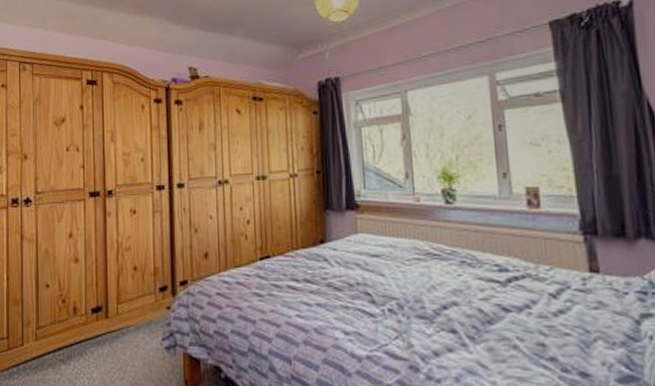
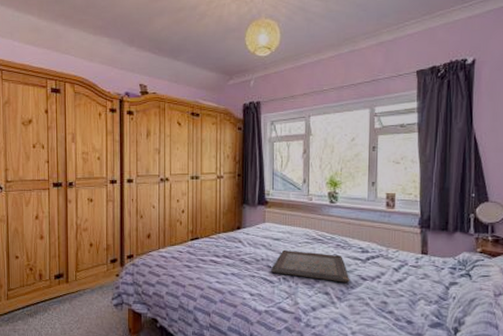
serving tray: none [371,269,486,316] -> present [271,249,350,283]

